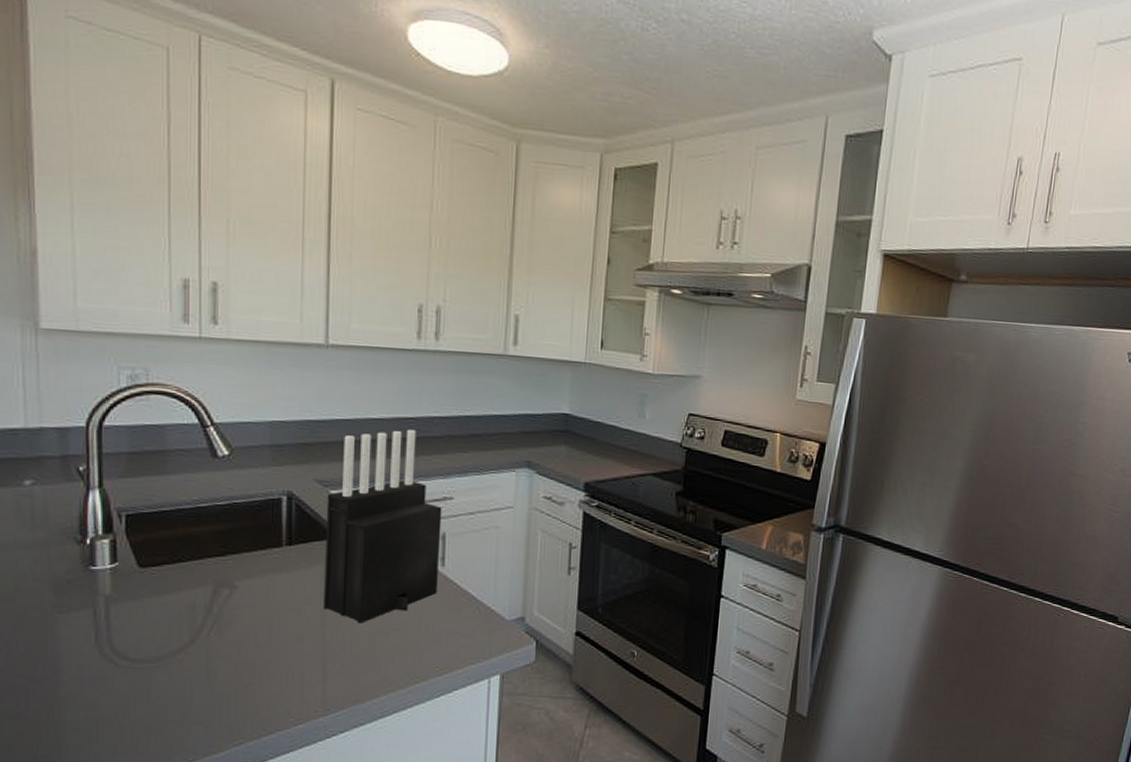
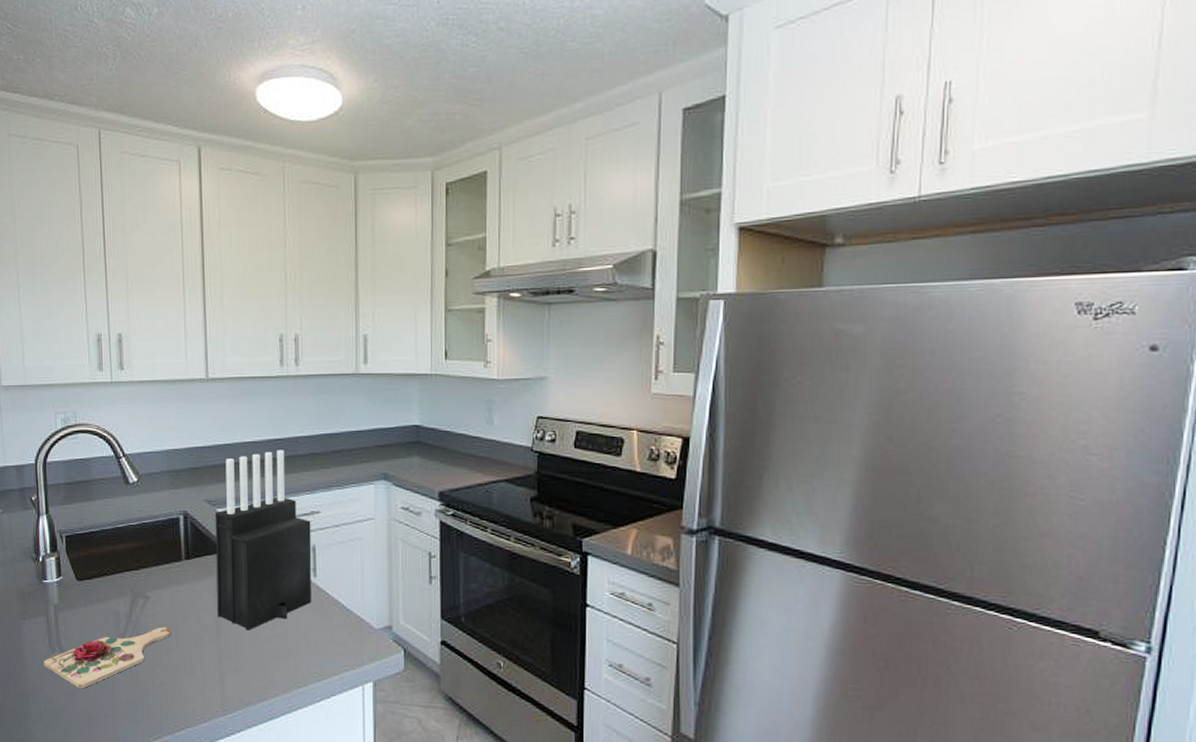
cutting board: none [86,620,264,693] -> present [43,627,171,689]

